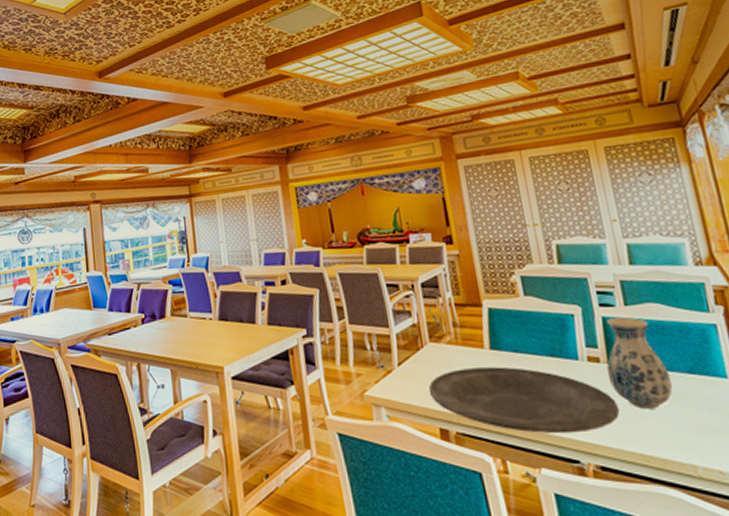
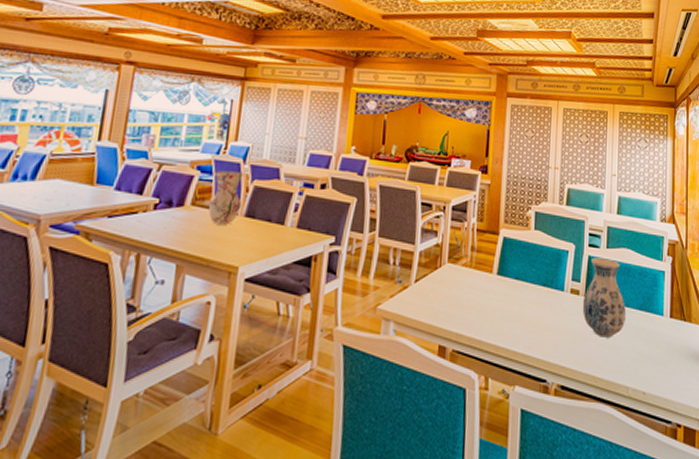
vase: none [185,280,214,332] -> present [208,170,243,226]
dish: present [428,366,620,434] -> none [437,290,585,356]

